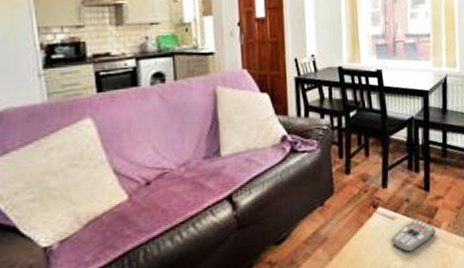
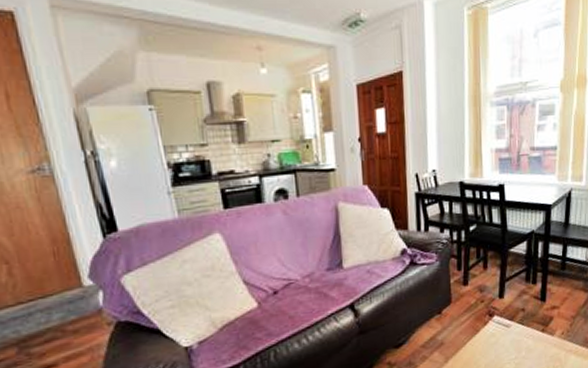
remote control: present [391,218,437,252] -> none [505,326,550,357]

